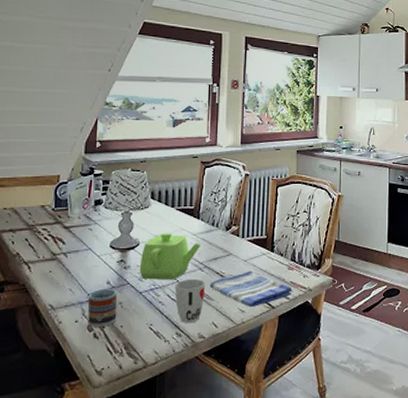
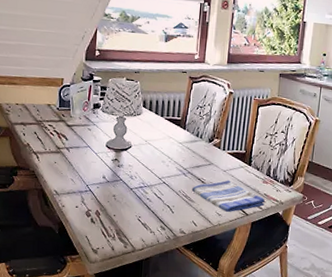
cup: present [87,289,118,328] -> none [86,182,112,215]
teapot: present [139,233,202,280] -> none [131,139,186,181]
cup: present [174,278,206,323] -> none [161,181,188,219]

